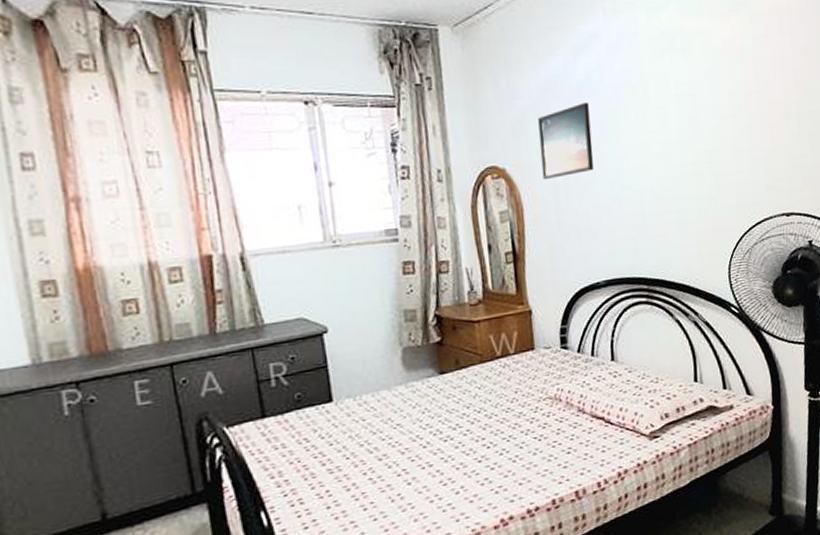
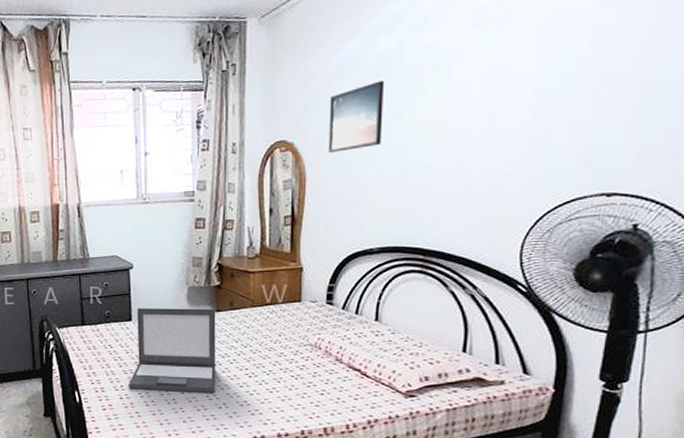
laptop: none [336,371,450,492] -> present [128,307,216,394]

